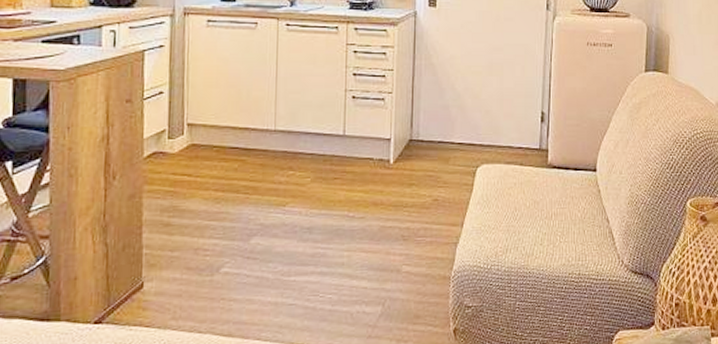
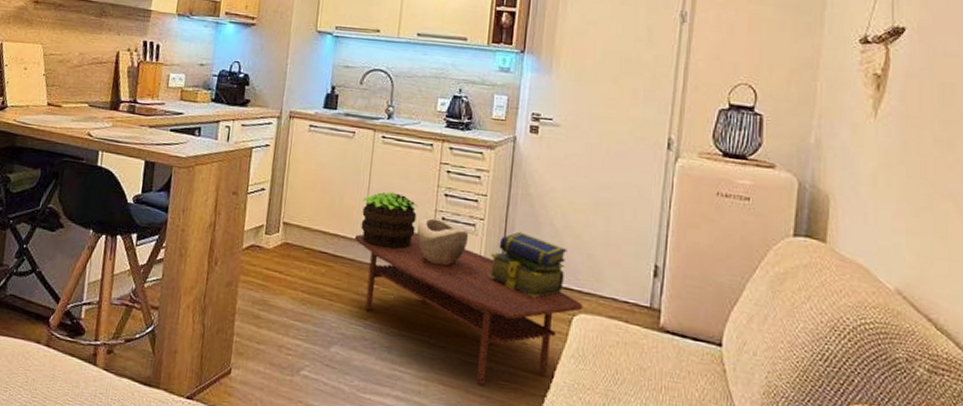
coffee table: none [267,115,484,245] -> present [355,233,583,385]
potted plant: none [271,78,327,134] -> present [361,192,418,250]
decorative bowl: none [328,97,379,142] -> present [416,217,469,267]
stack of books: none [399,99,468,157] -> present [487,231,567,298]

